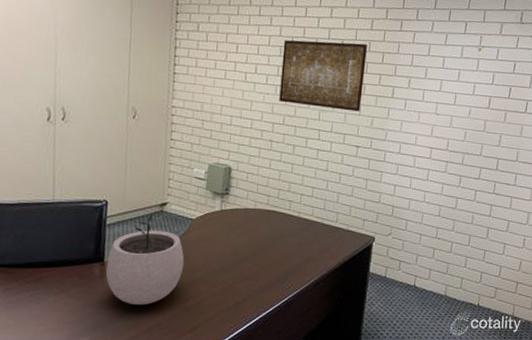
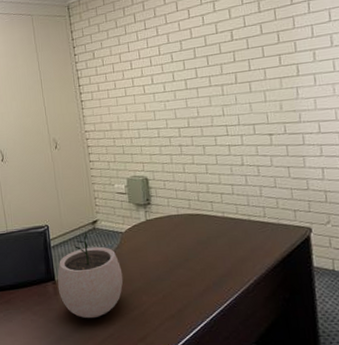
wall art: present [279,40,368,112] -> none [173,28,265,106]

